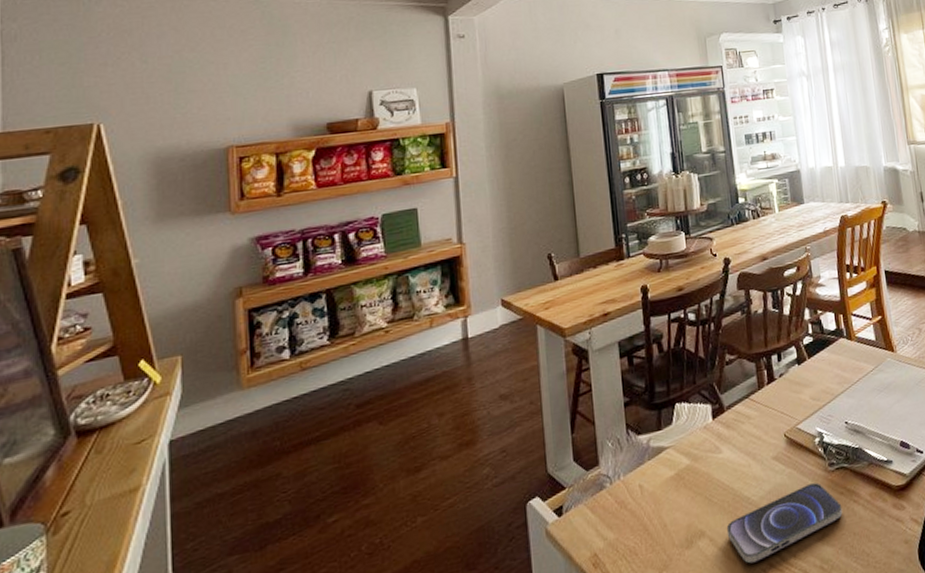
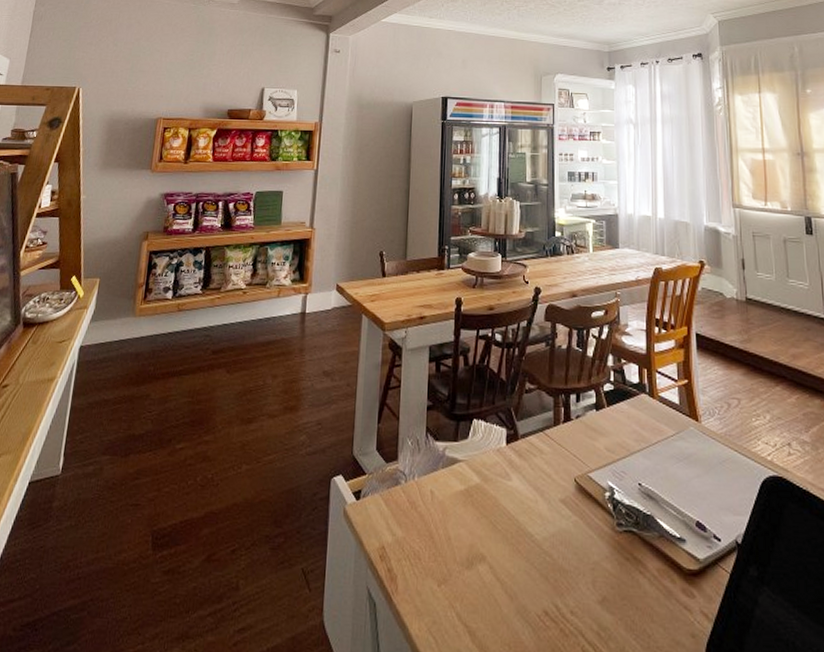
smartphone: present [726,482,843,564] -> none [506,539,627,606]

